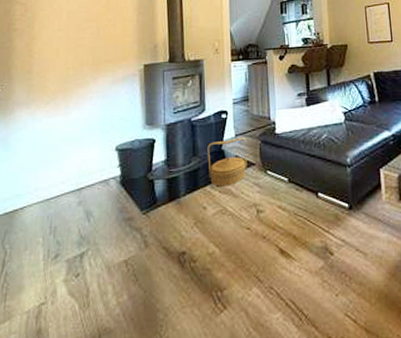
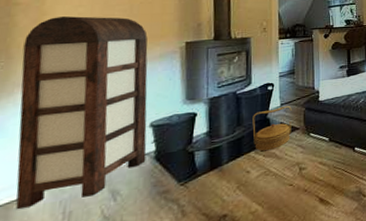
bookshelf: none [17,40,113,218] -> present [15,16,148,209]

